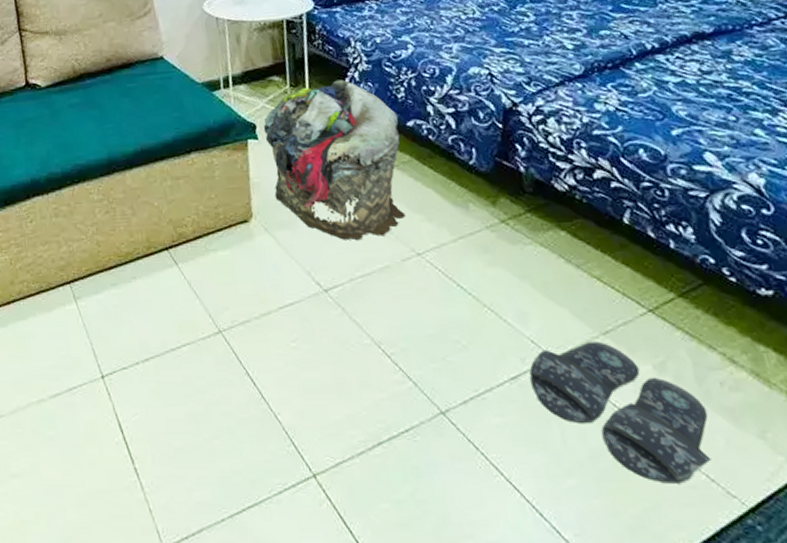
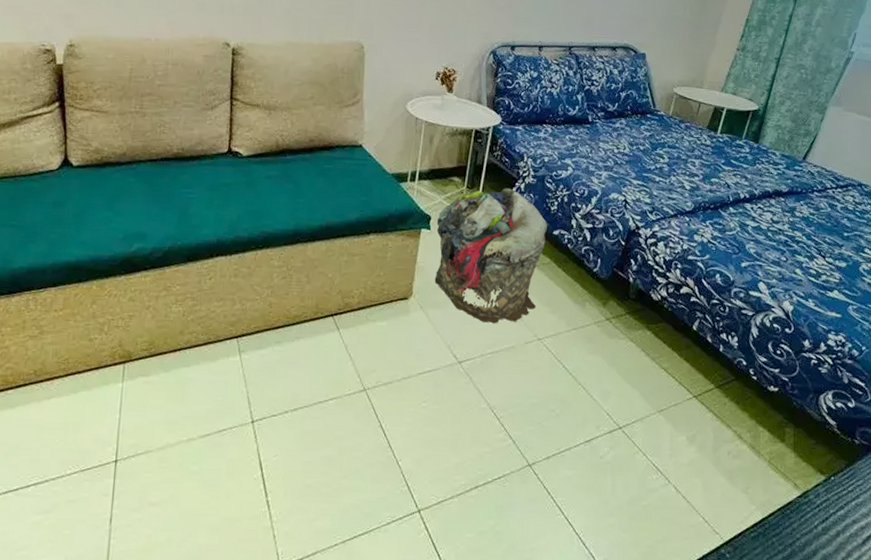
slippers: present [529,341,712,484] -> none [600,416,715,523]

